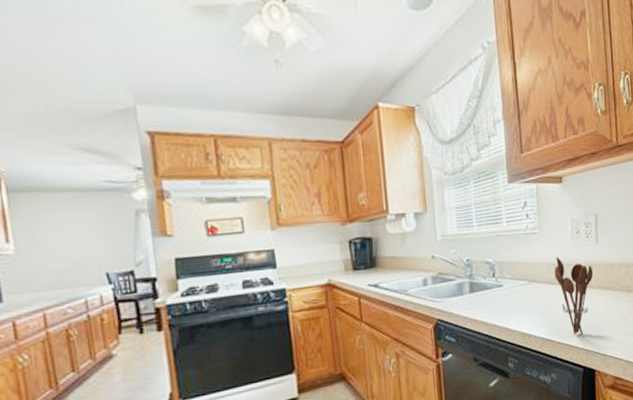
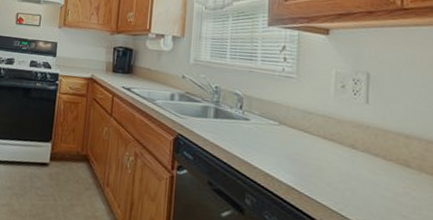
utensil holder: present [554,257,594,335] -> none [310,106,360,197]

